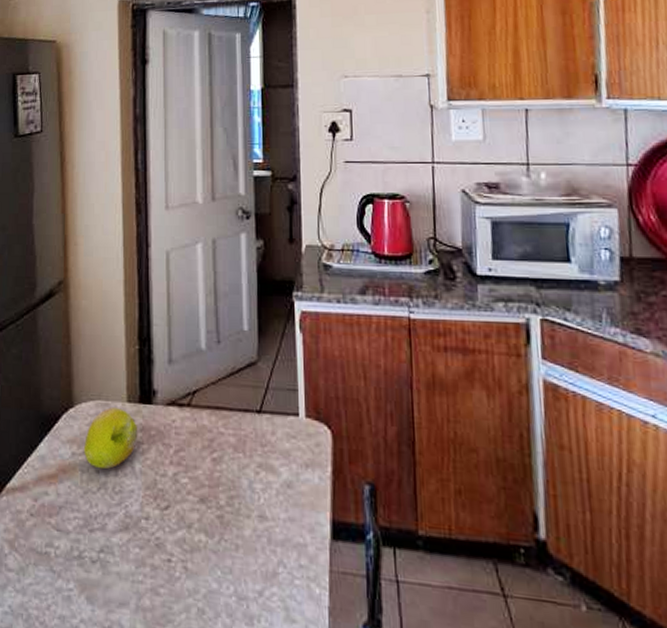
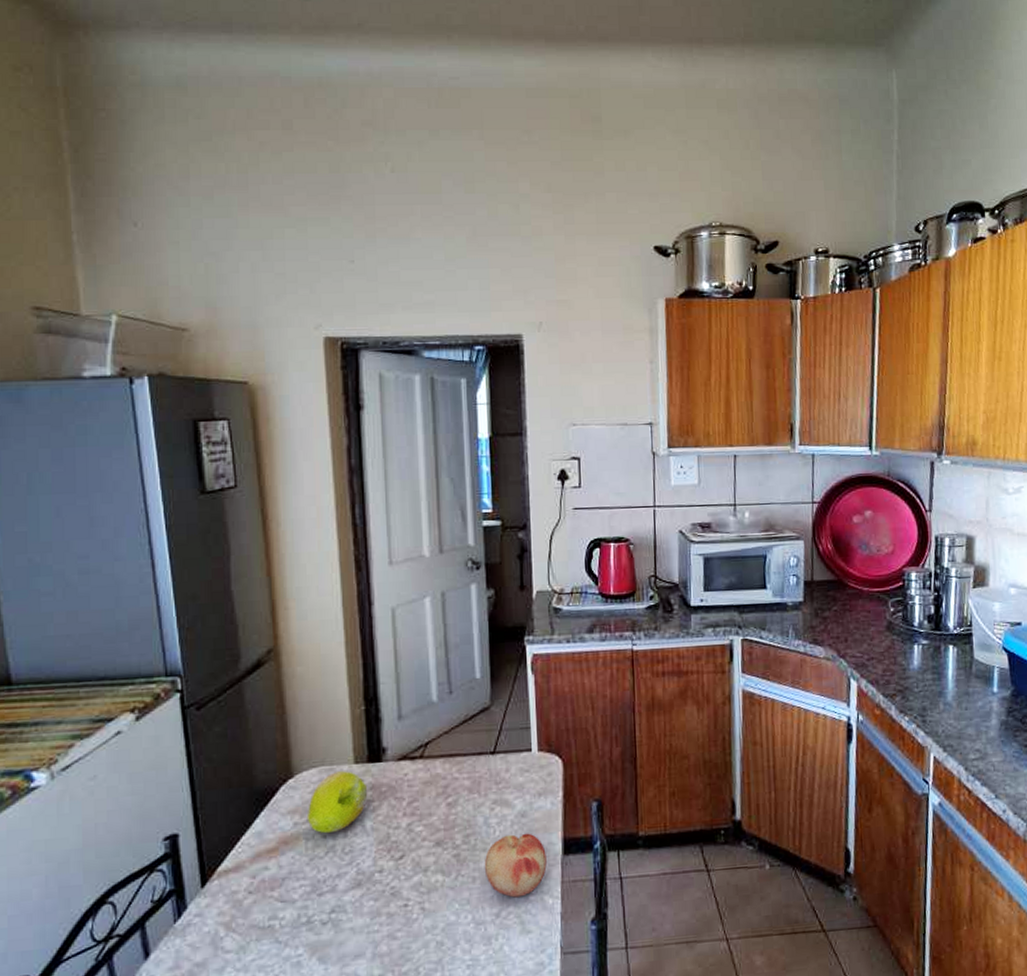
fruit: none [247,504,314,579] -> present [484,833,547,898]

